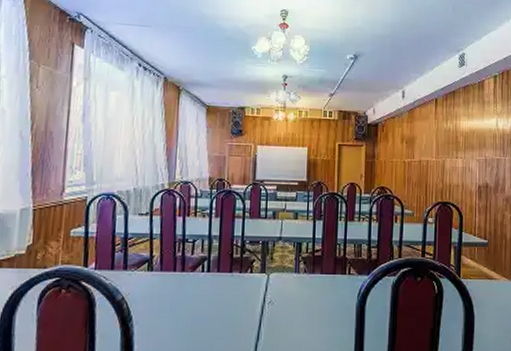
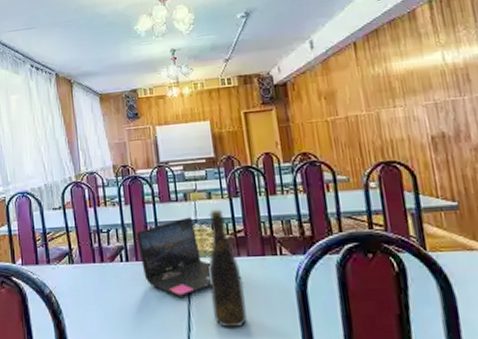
laptop: none [221,234,287,308] -> present [136,217,211,297]
bottle: none [282,229,314,338] -> present [208,209,247,328]

